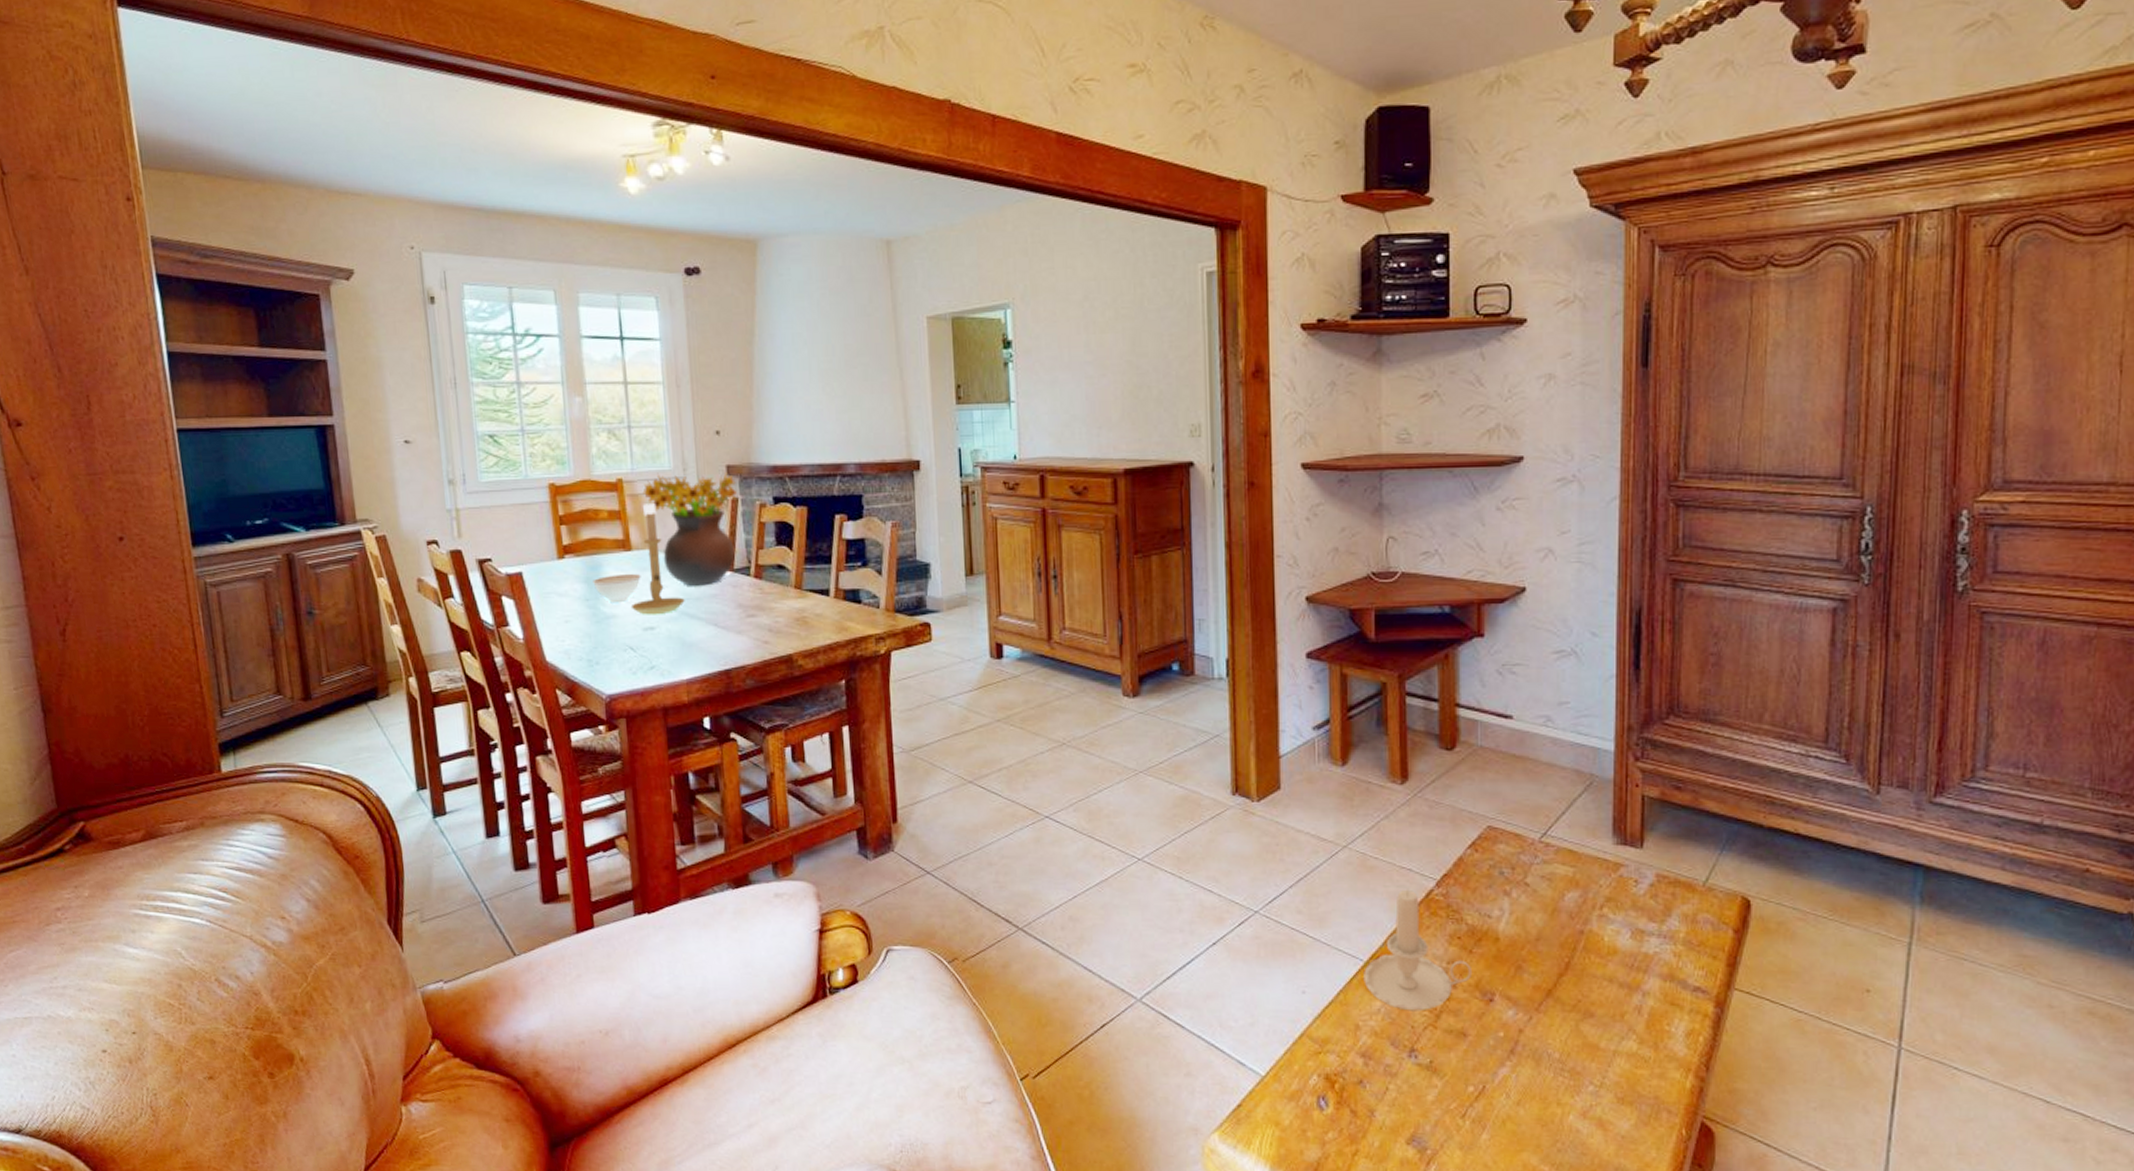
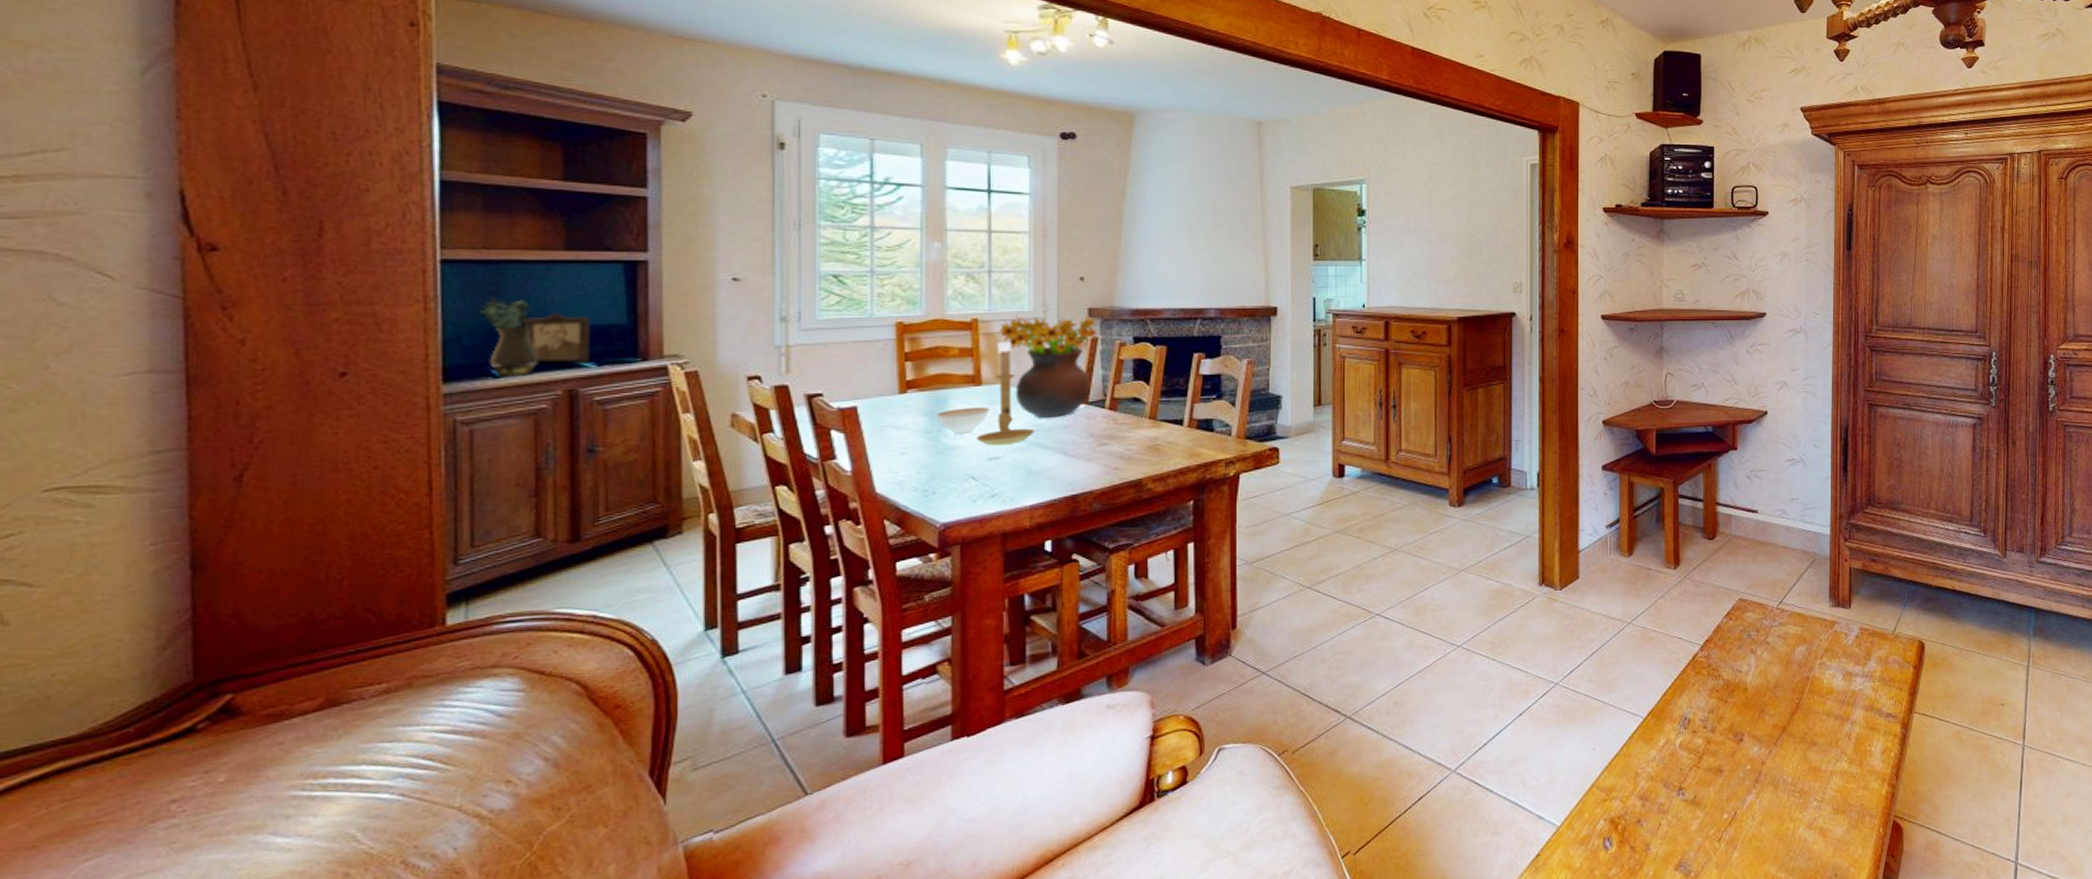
vase: none [211,464,261,540] -> present [479,296,539,376]
photo frame: none [245,479,301,531] -> present [524,313,592,366]
candle: present [1363,889,1472,1012] -> none [1643,654,1726,756]

